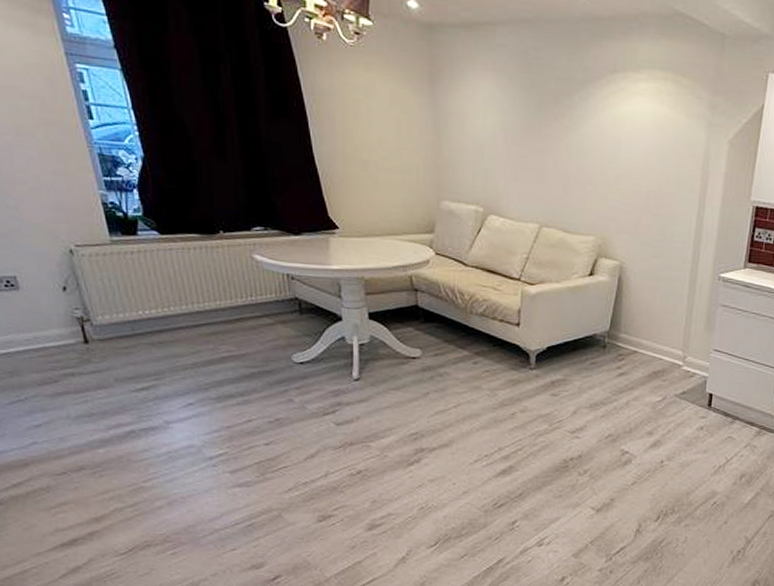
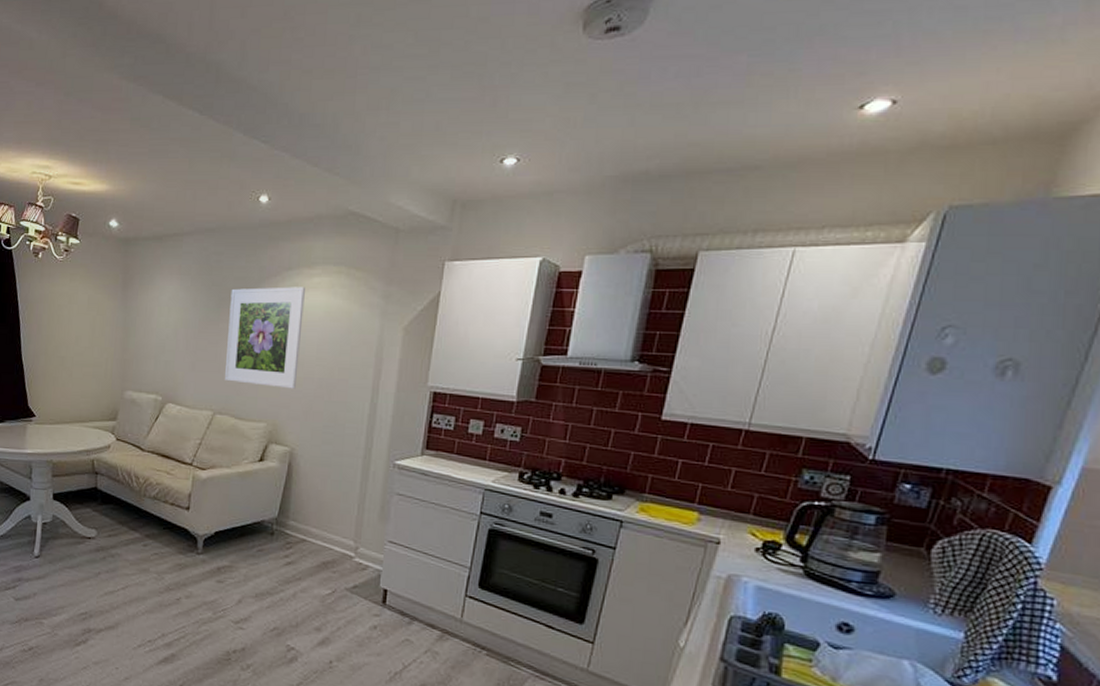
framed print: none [551,90,631,202] -> present [225,287,305,389]

